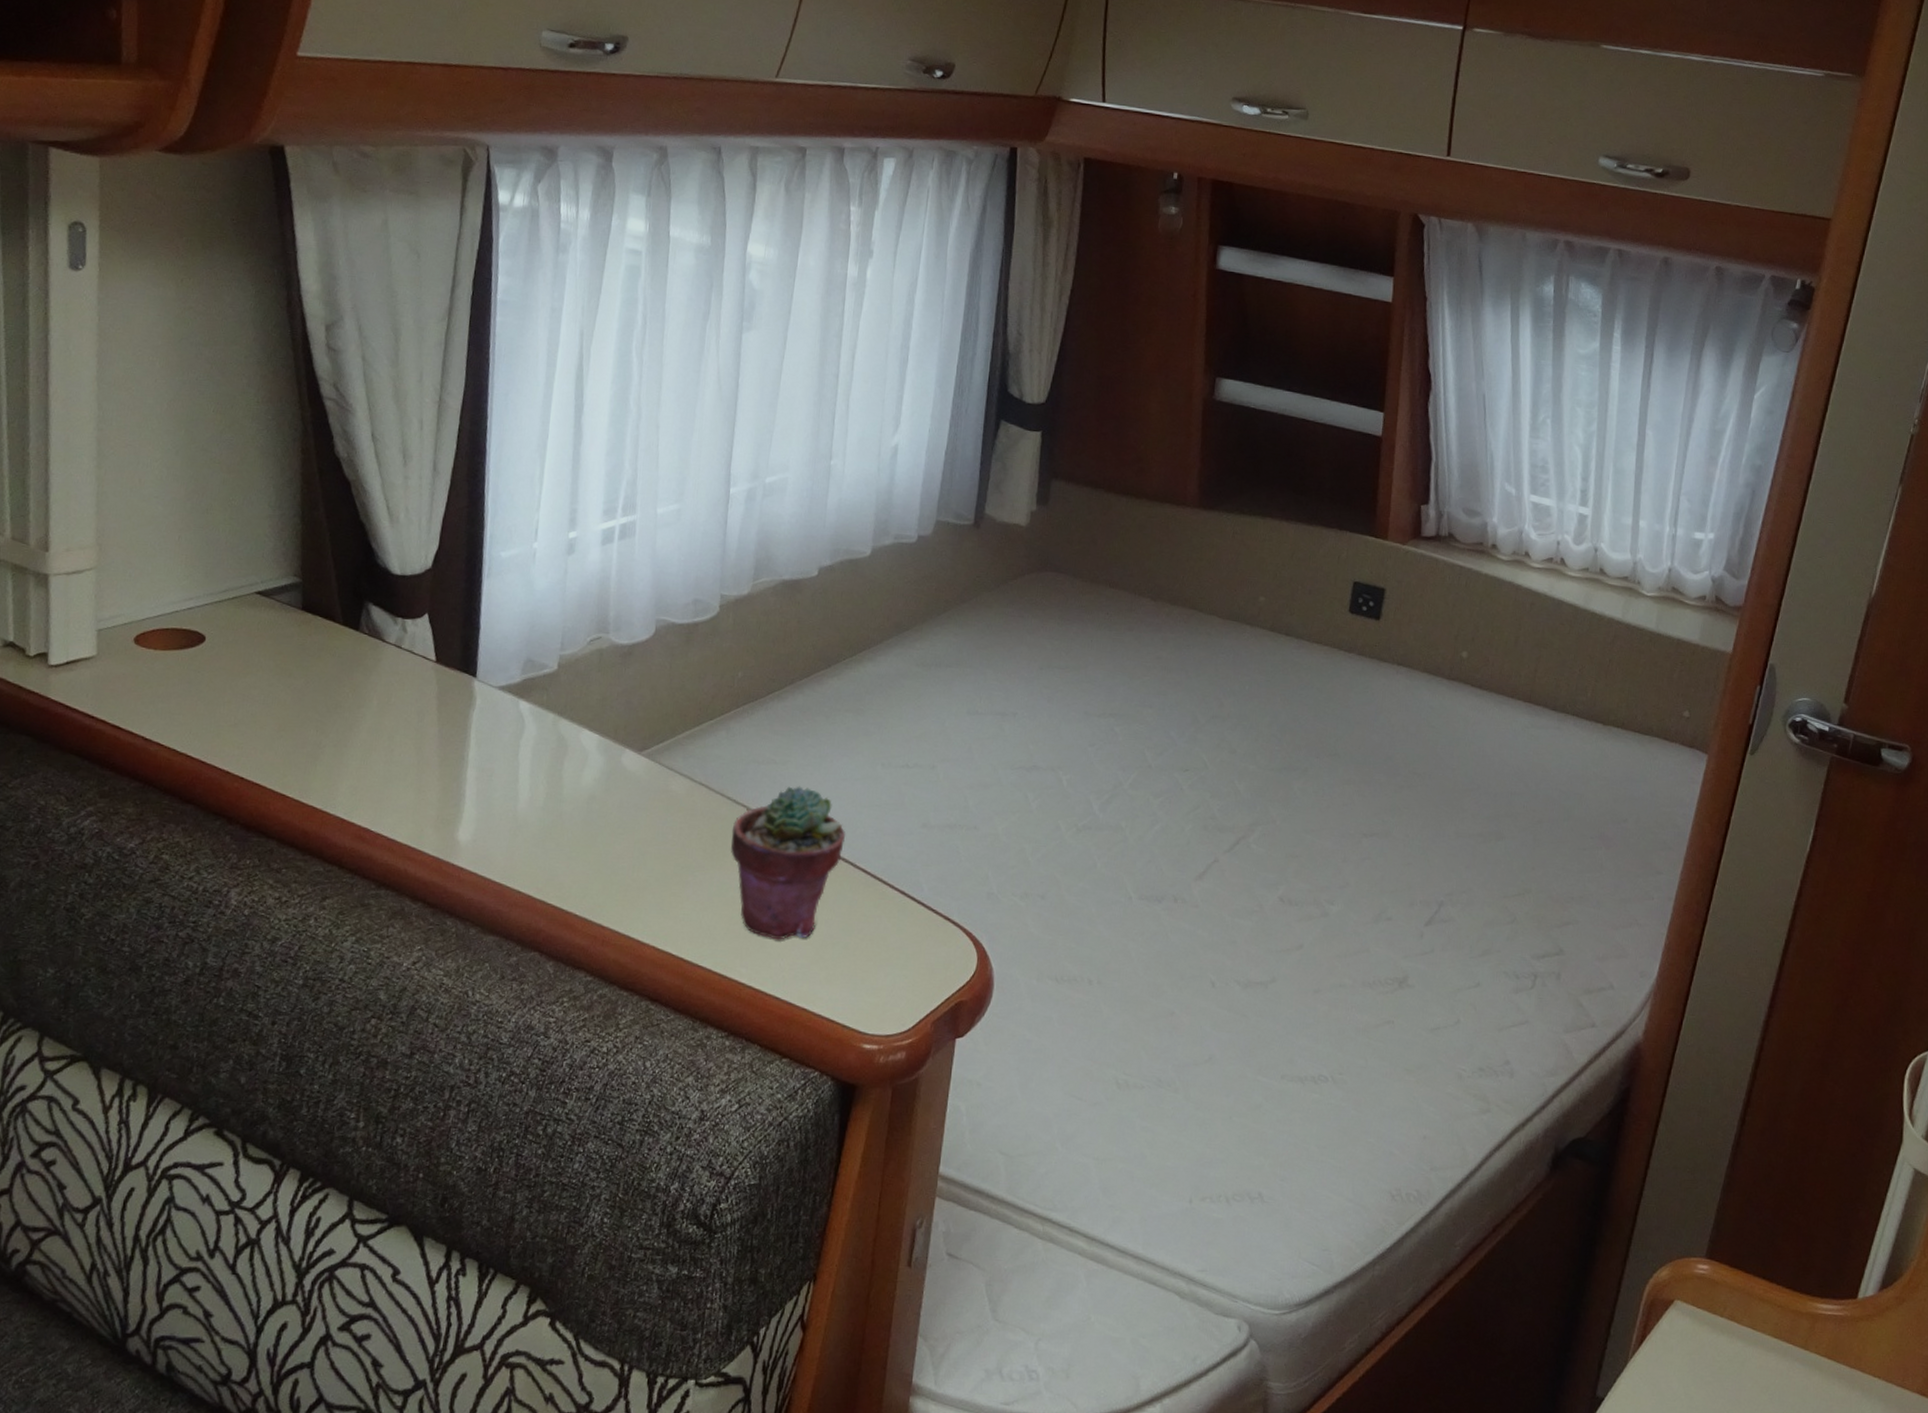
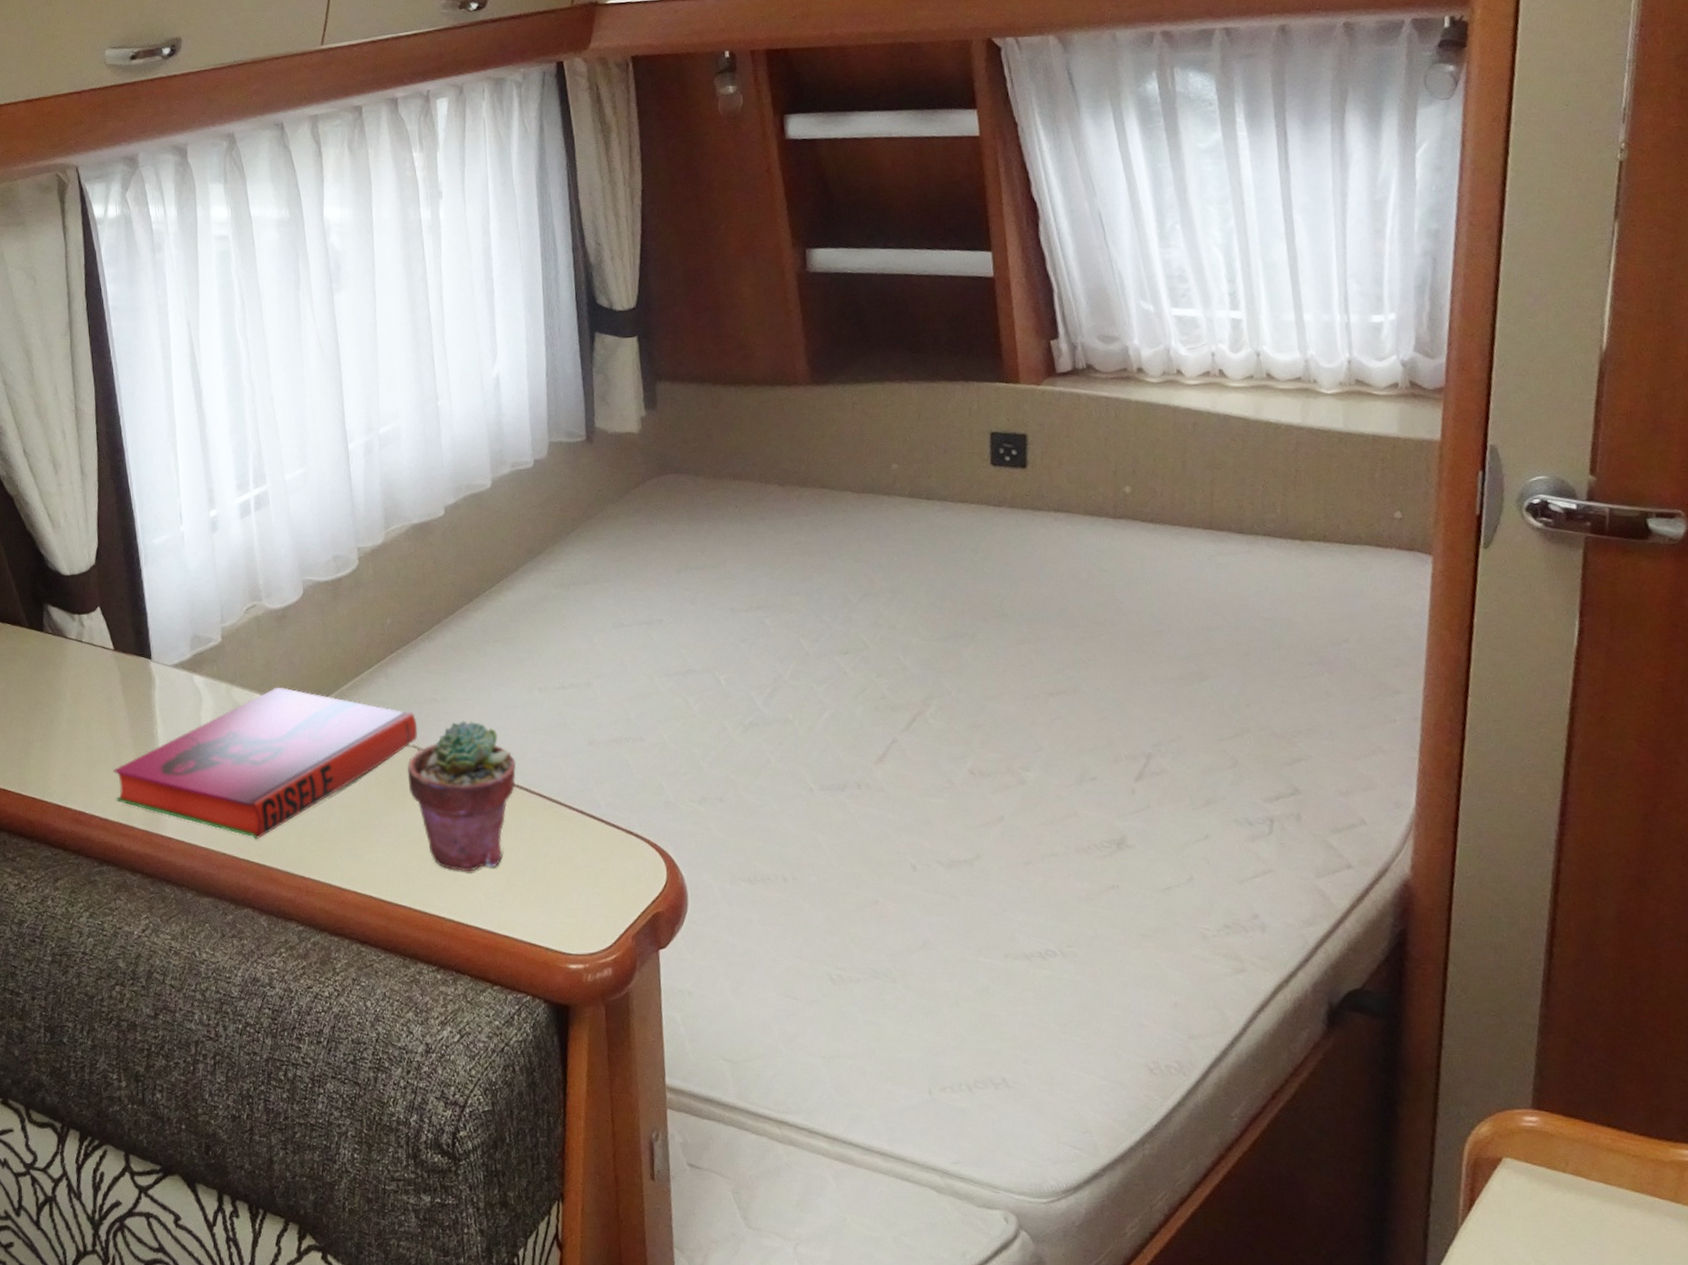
hardback book: none [409,725,751,881] -> present [113,687,418,839]

